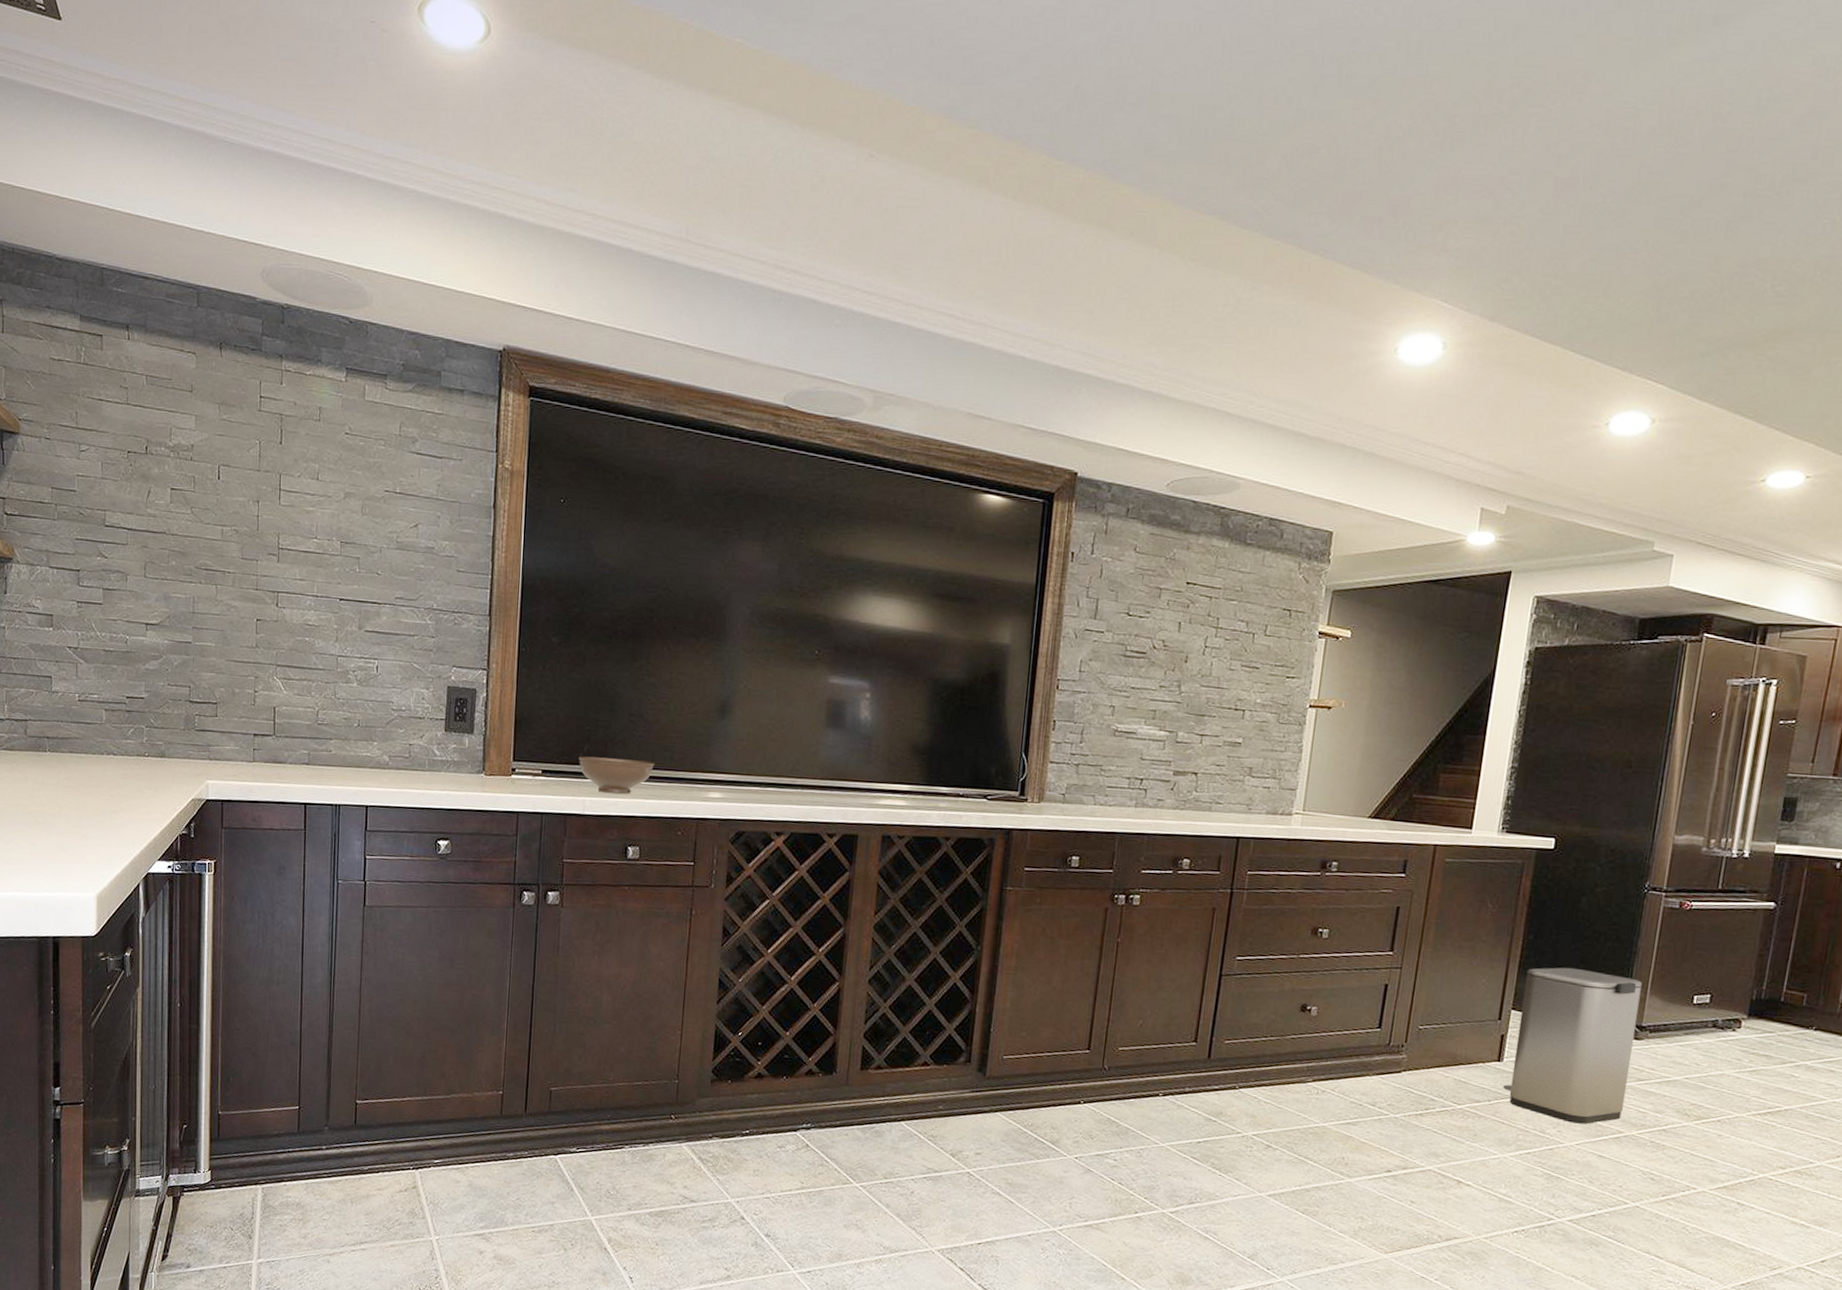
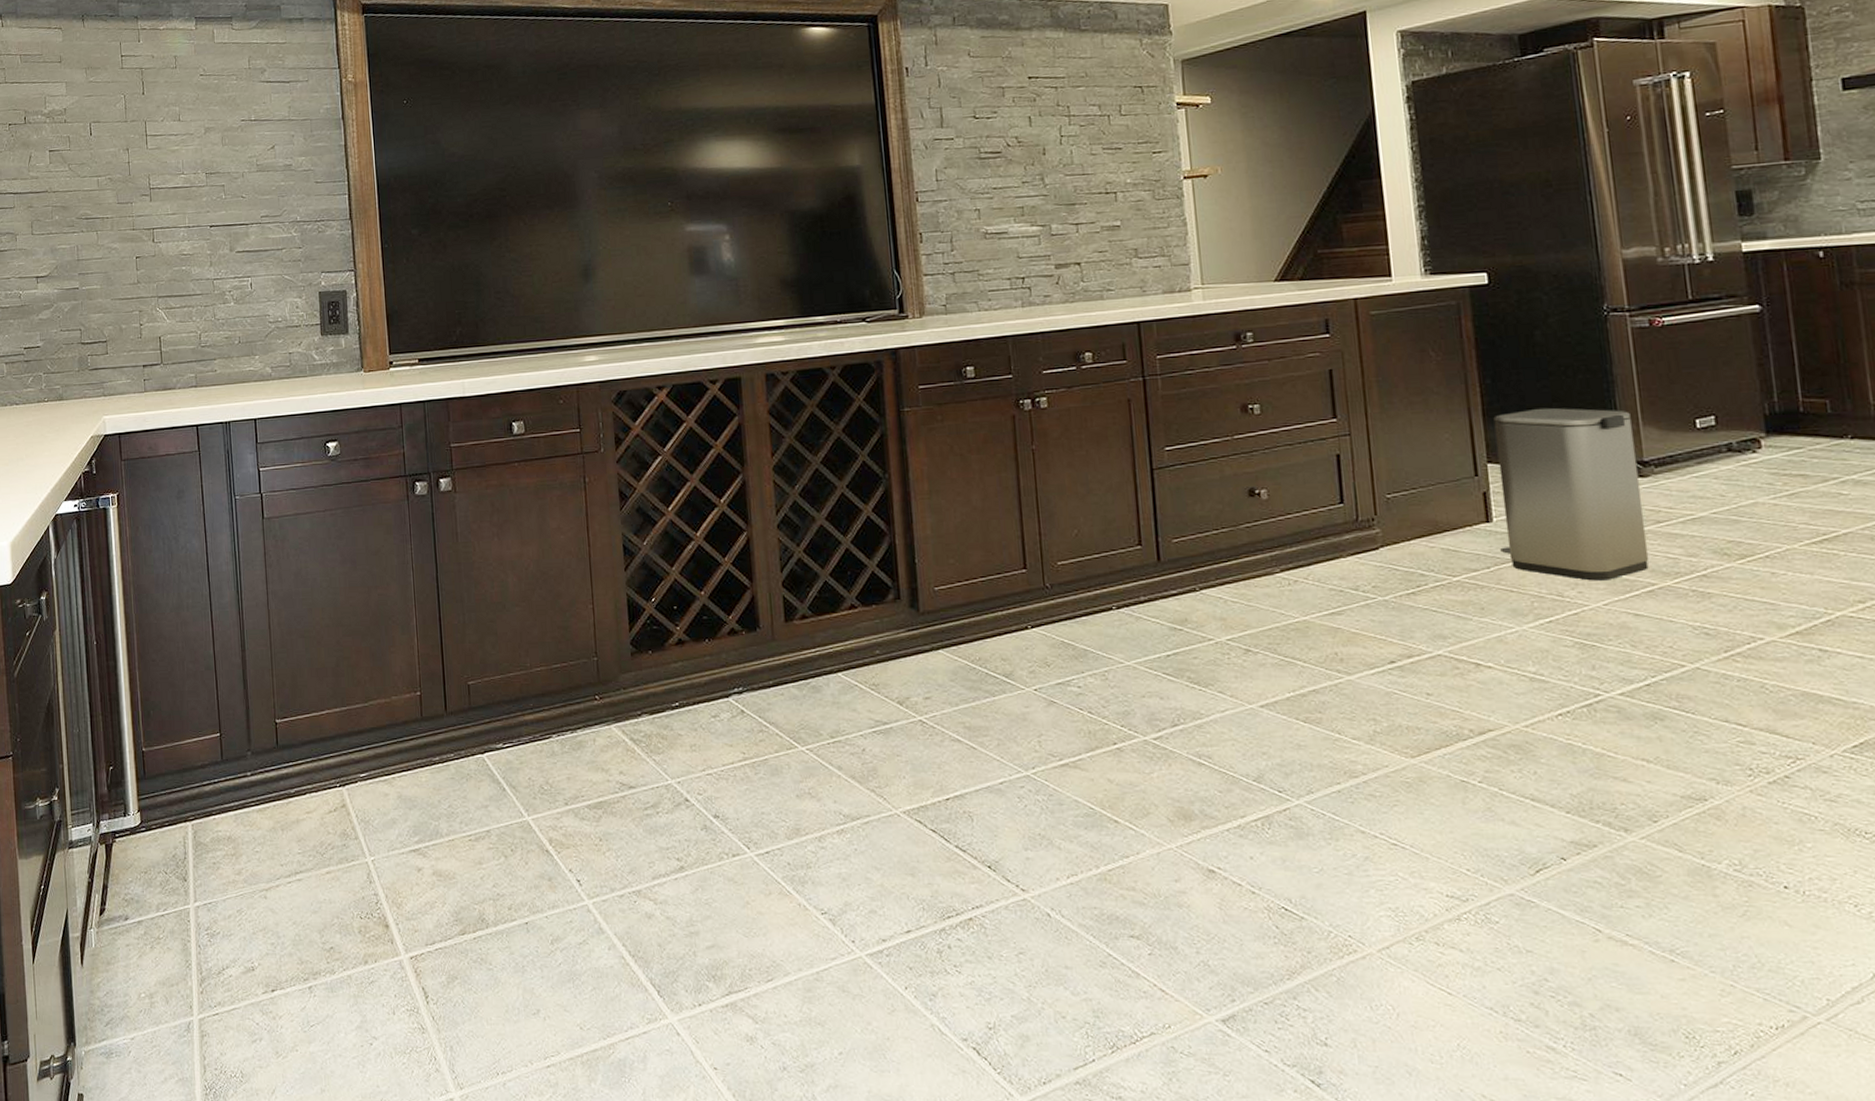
decorative bowl: present [578,756,655,795] -> none [452,335,528,373]

